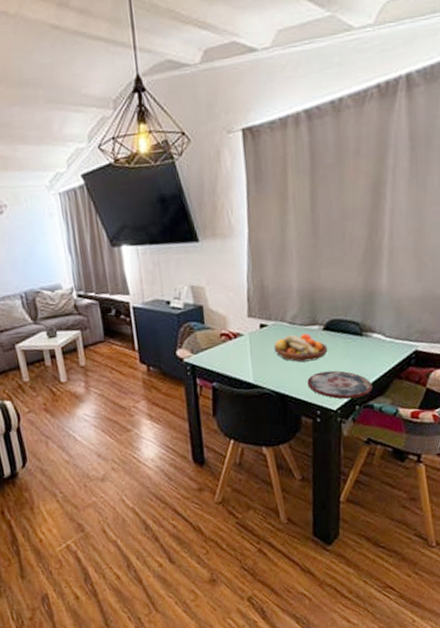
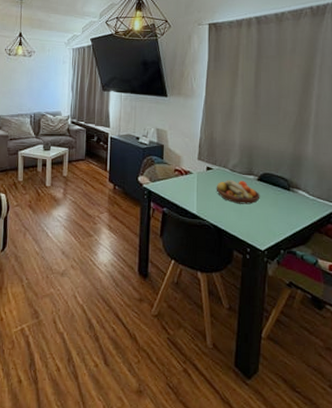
plate: present [307,370,372,399] -> none [241,215,296,244]

